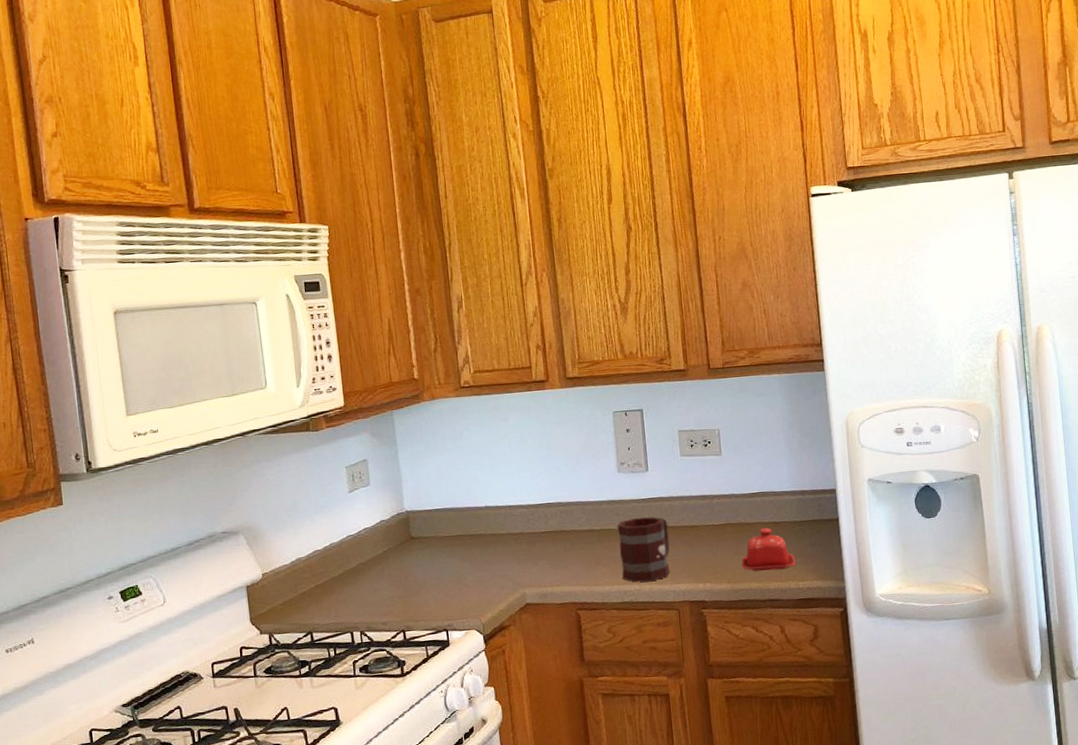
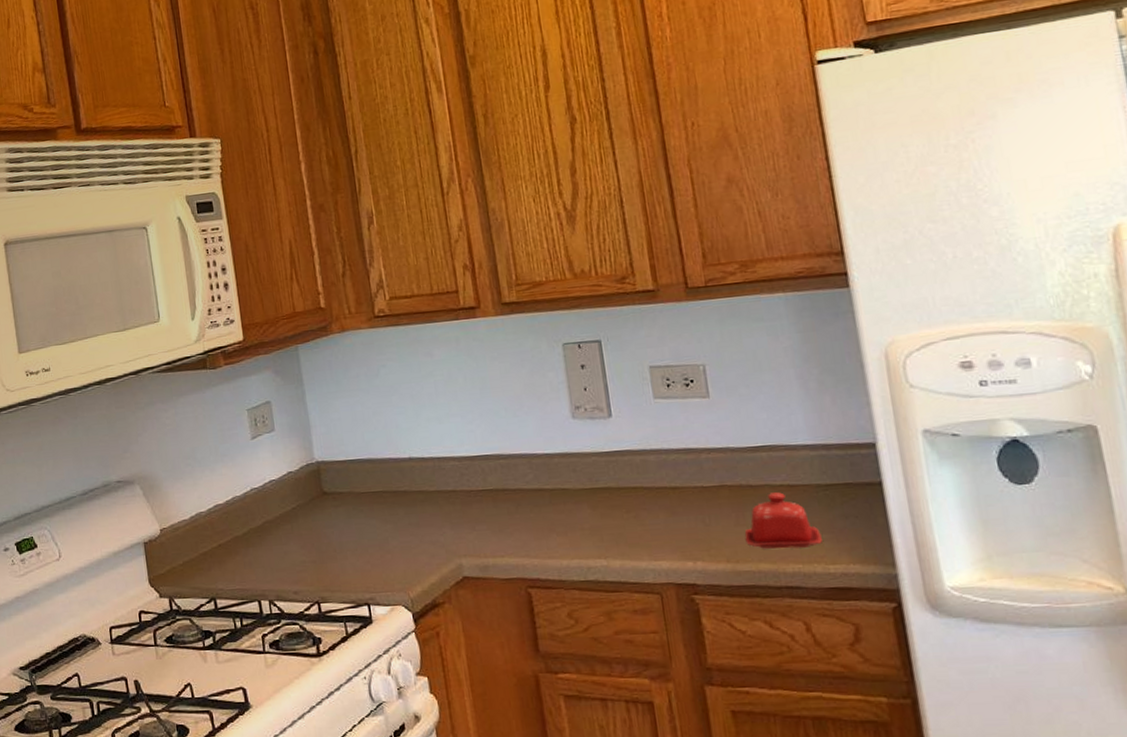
mug: present [617,516,670,583] -> none [574,474,647,557]

